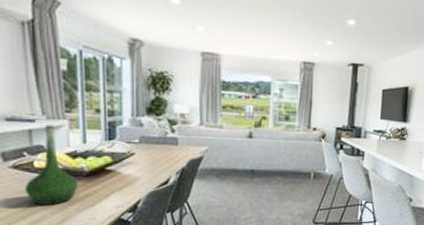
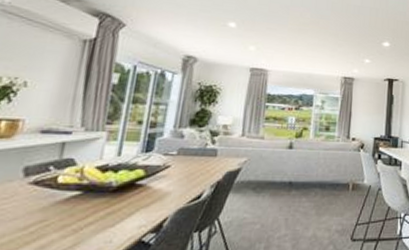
vase: present [24,125,79,205] -> none [38,137,103,227]

